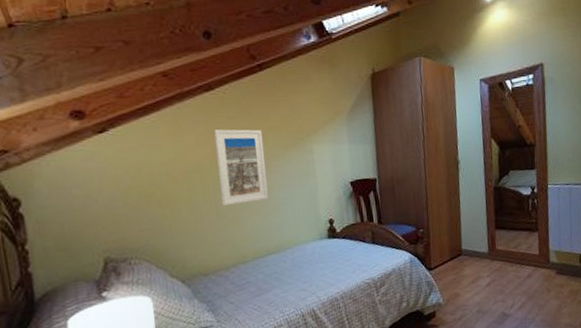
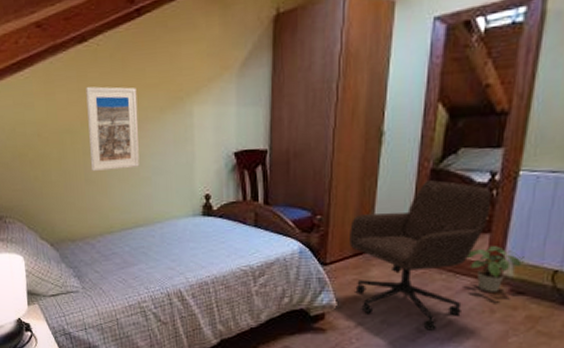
office chair: none [445,195,535,313] -> present [349,180,492,330]
potted plant: none [526,240,561,276] -> present [466,246,524,292]

